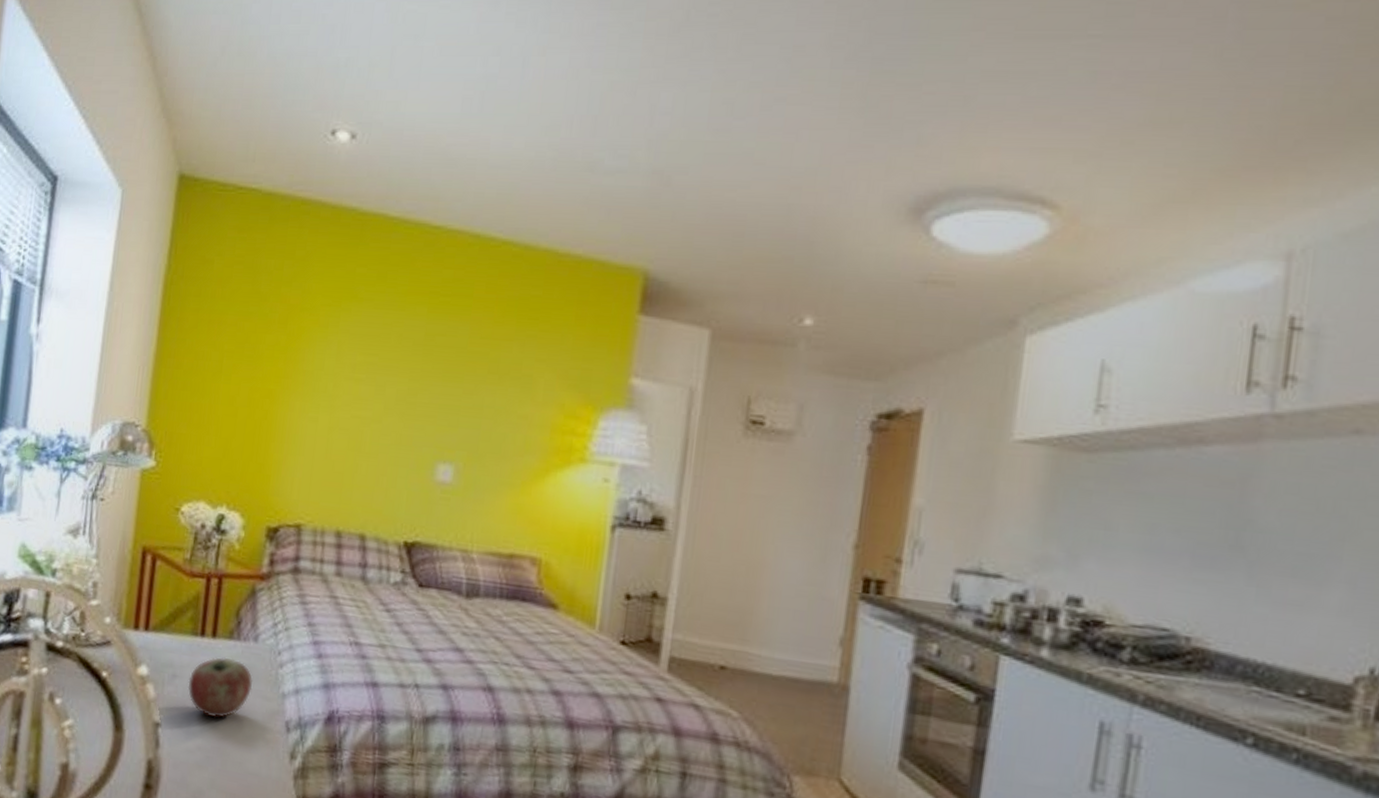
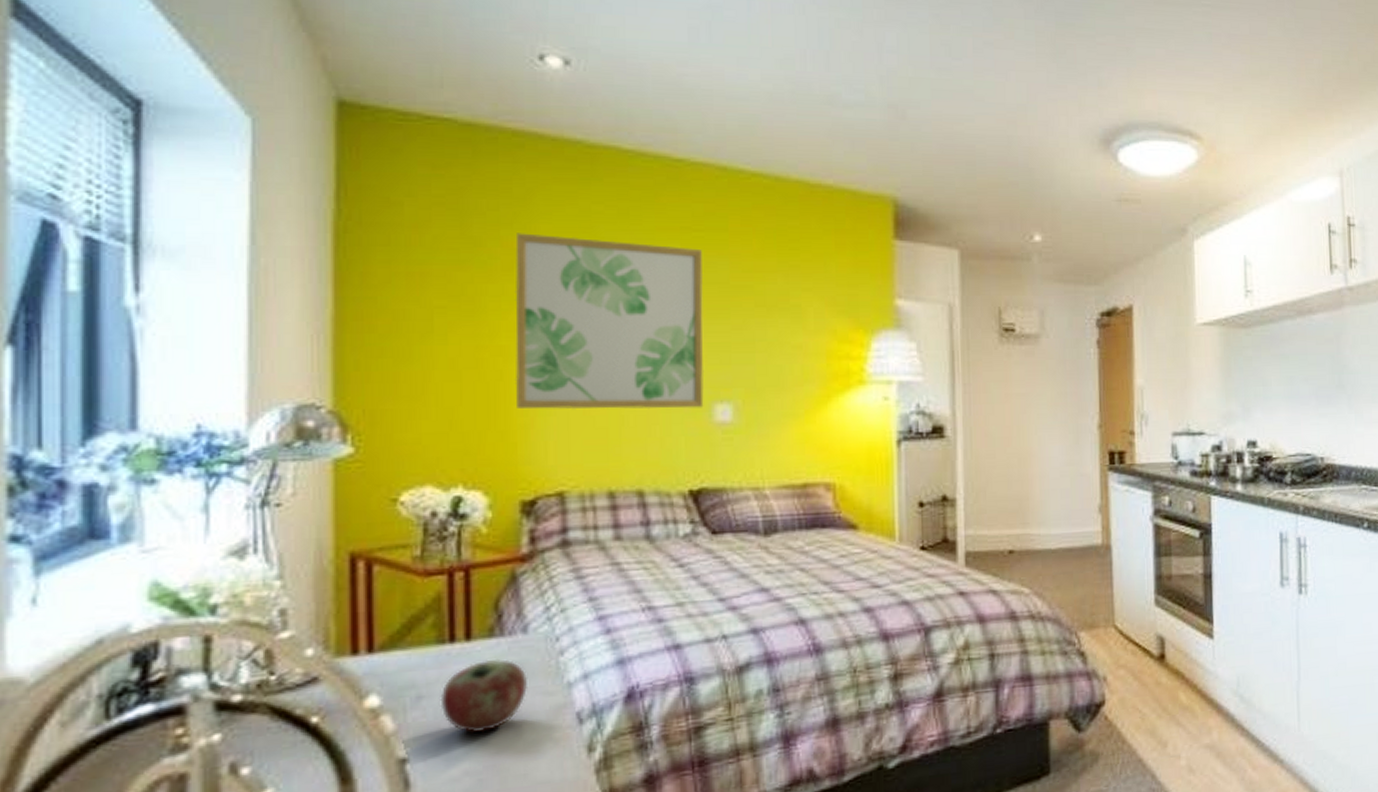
wall art: none [274,290,446,466] -> present [515,233,705,410]

